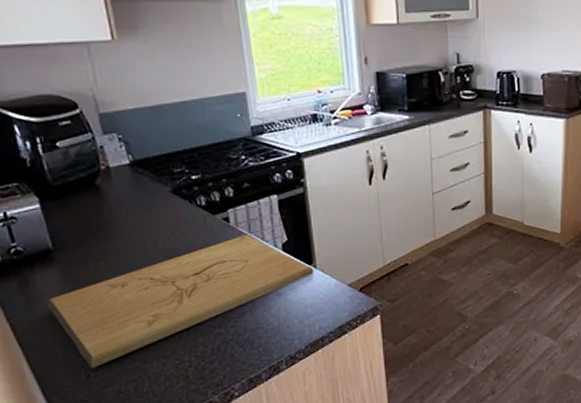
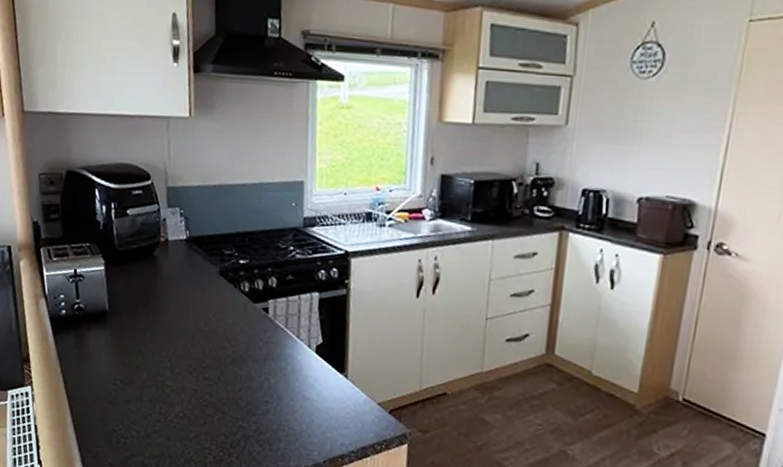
cutting board: present [47,234,314,369] -> none [96,328,345,435]

